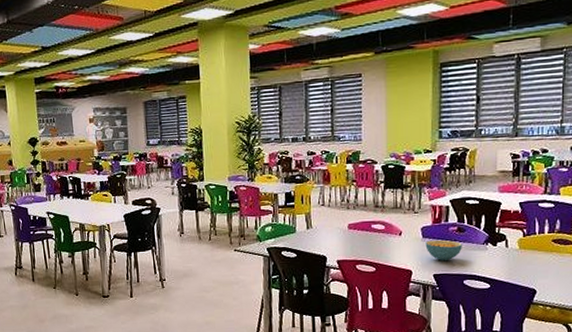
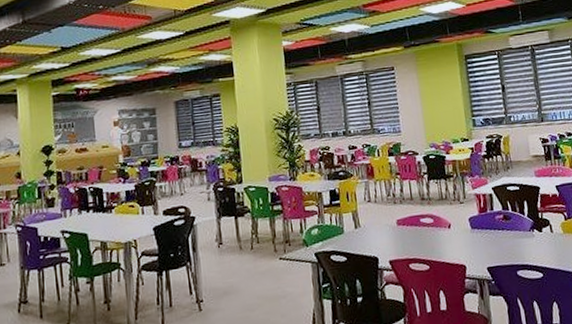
cereal bowl: present [425,239,462,261] -> none [474,229,511,252]

